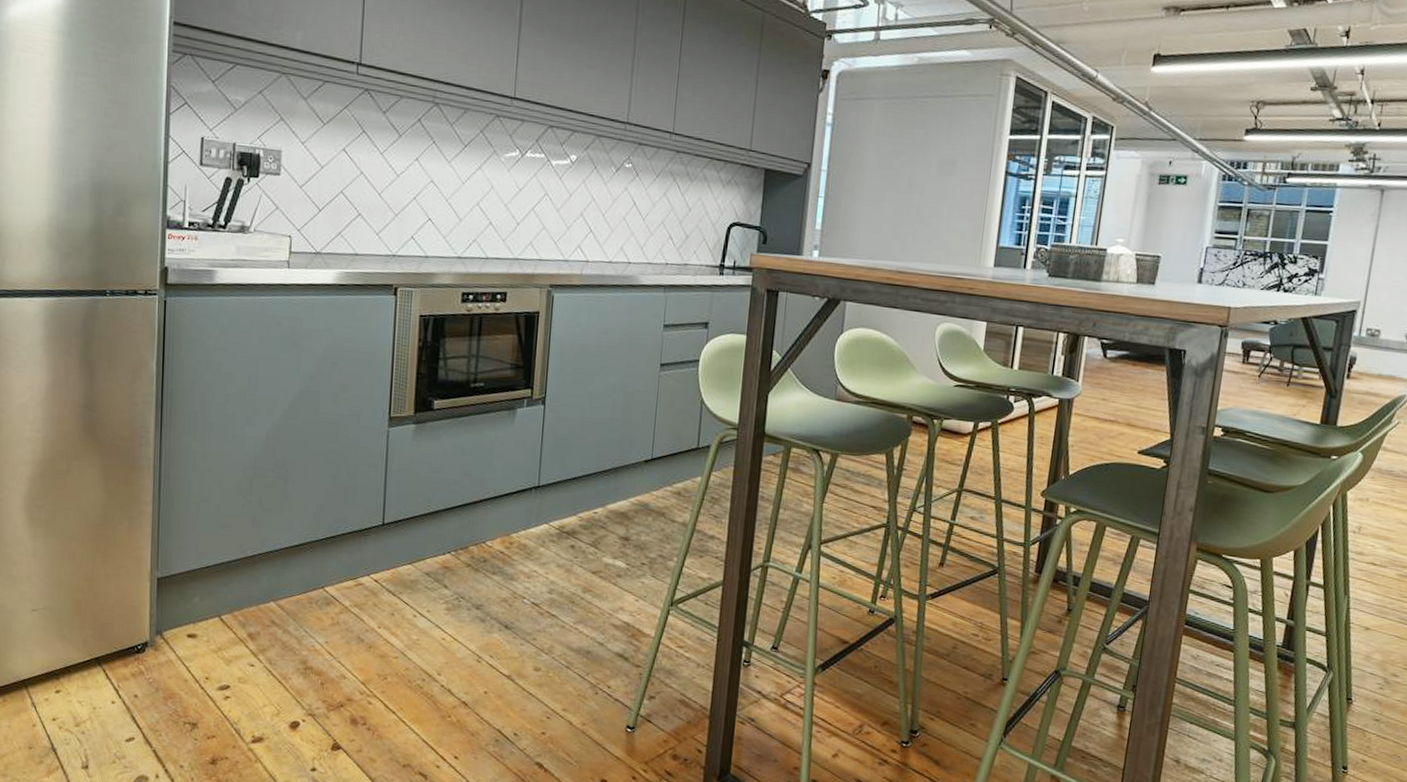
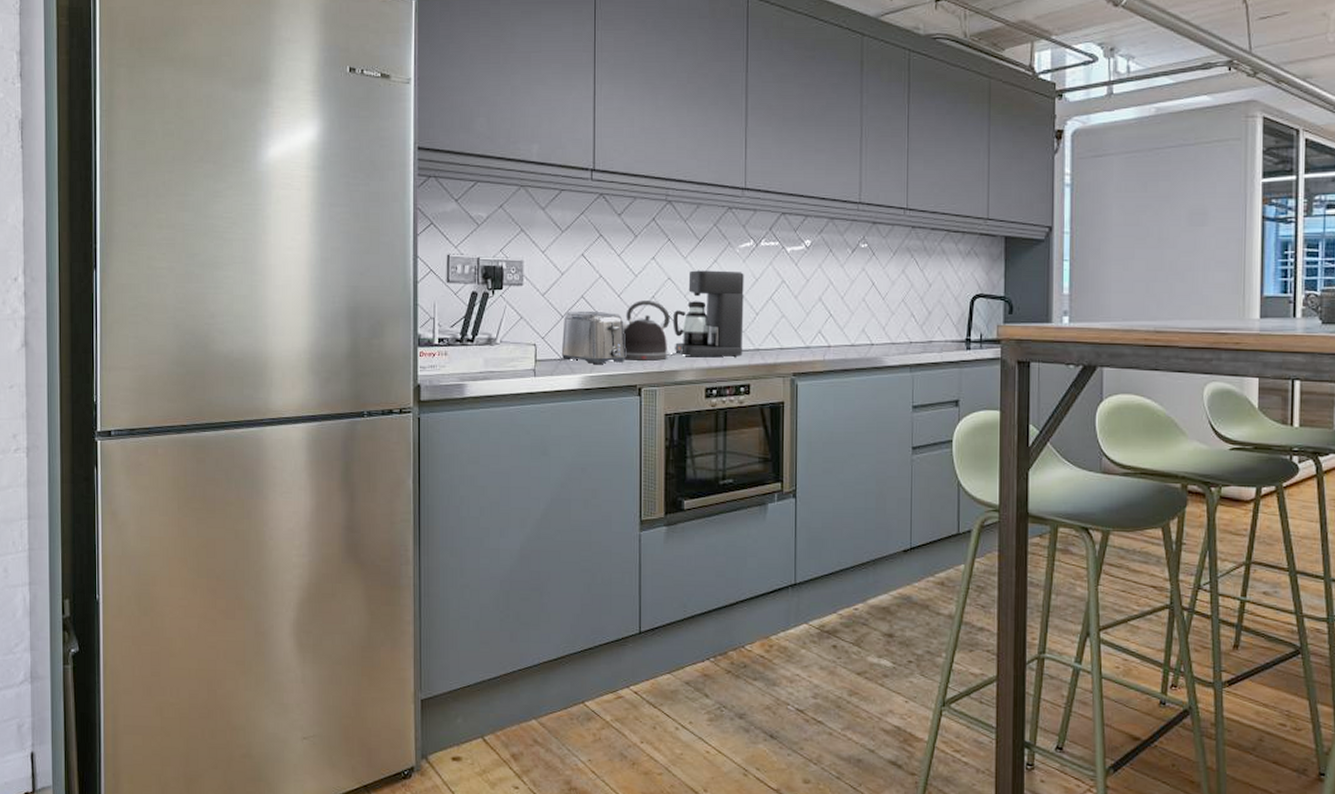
toaster: none [317,205,384,262] -> present [561,310,625,365]
kettle: none [381,201,431,262] -> present [622,300,671,361]
coffee maker: none [433,175,508,265] -> present [672,270,744,357]

